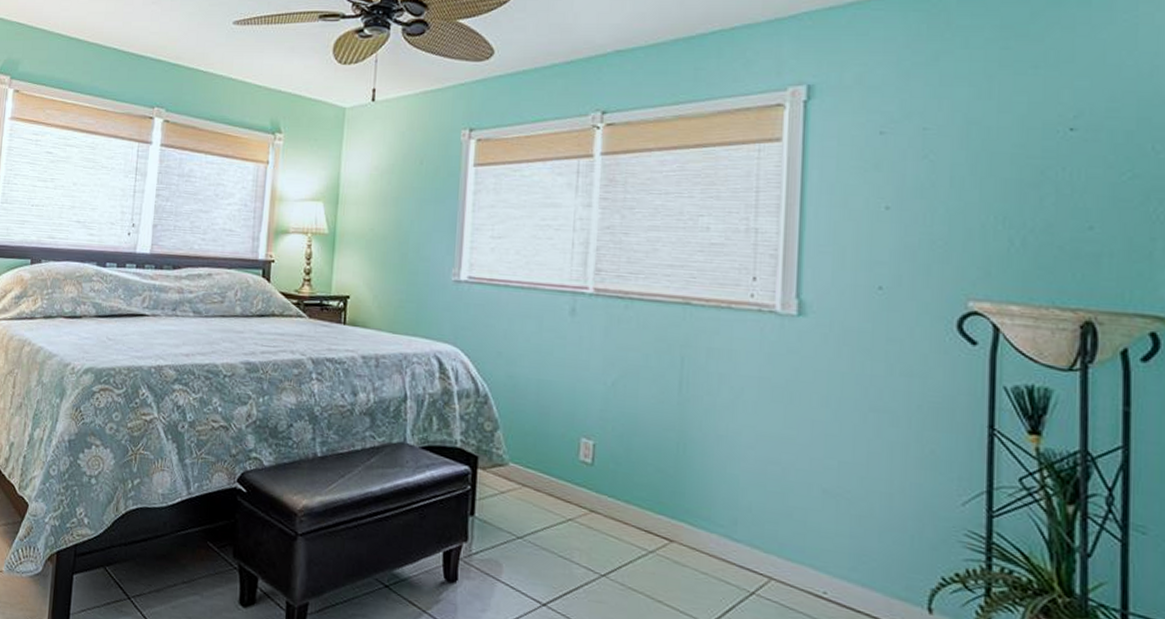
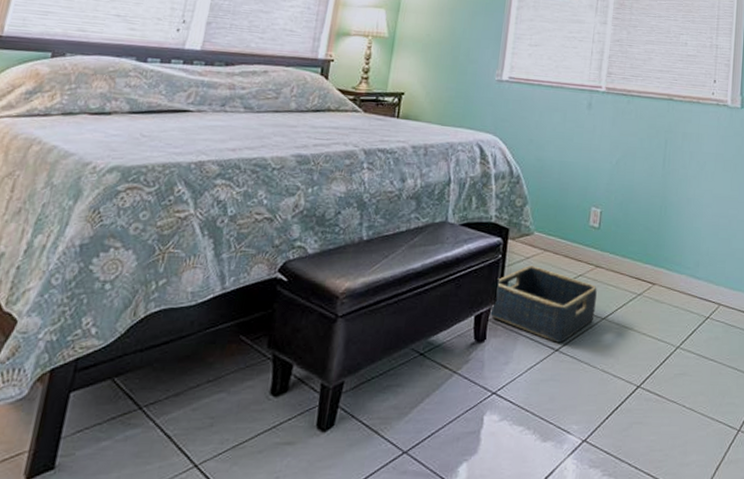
basket: none [460,501,593,597] -> present [489,265,597,343]

